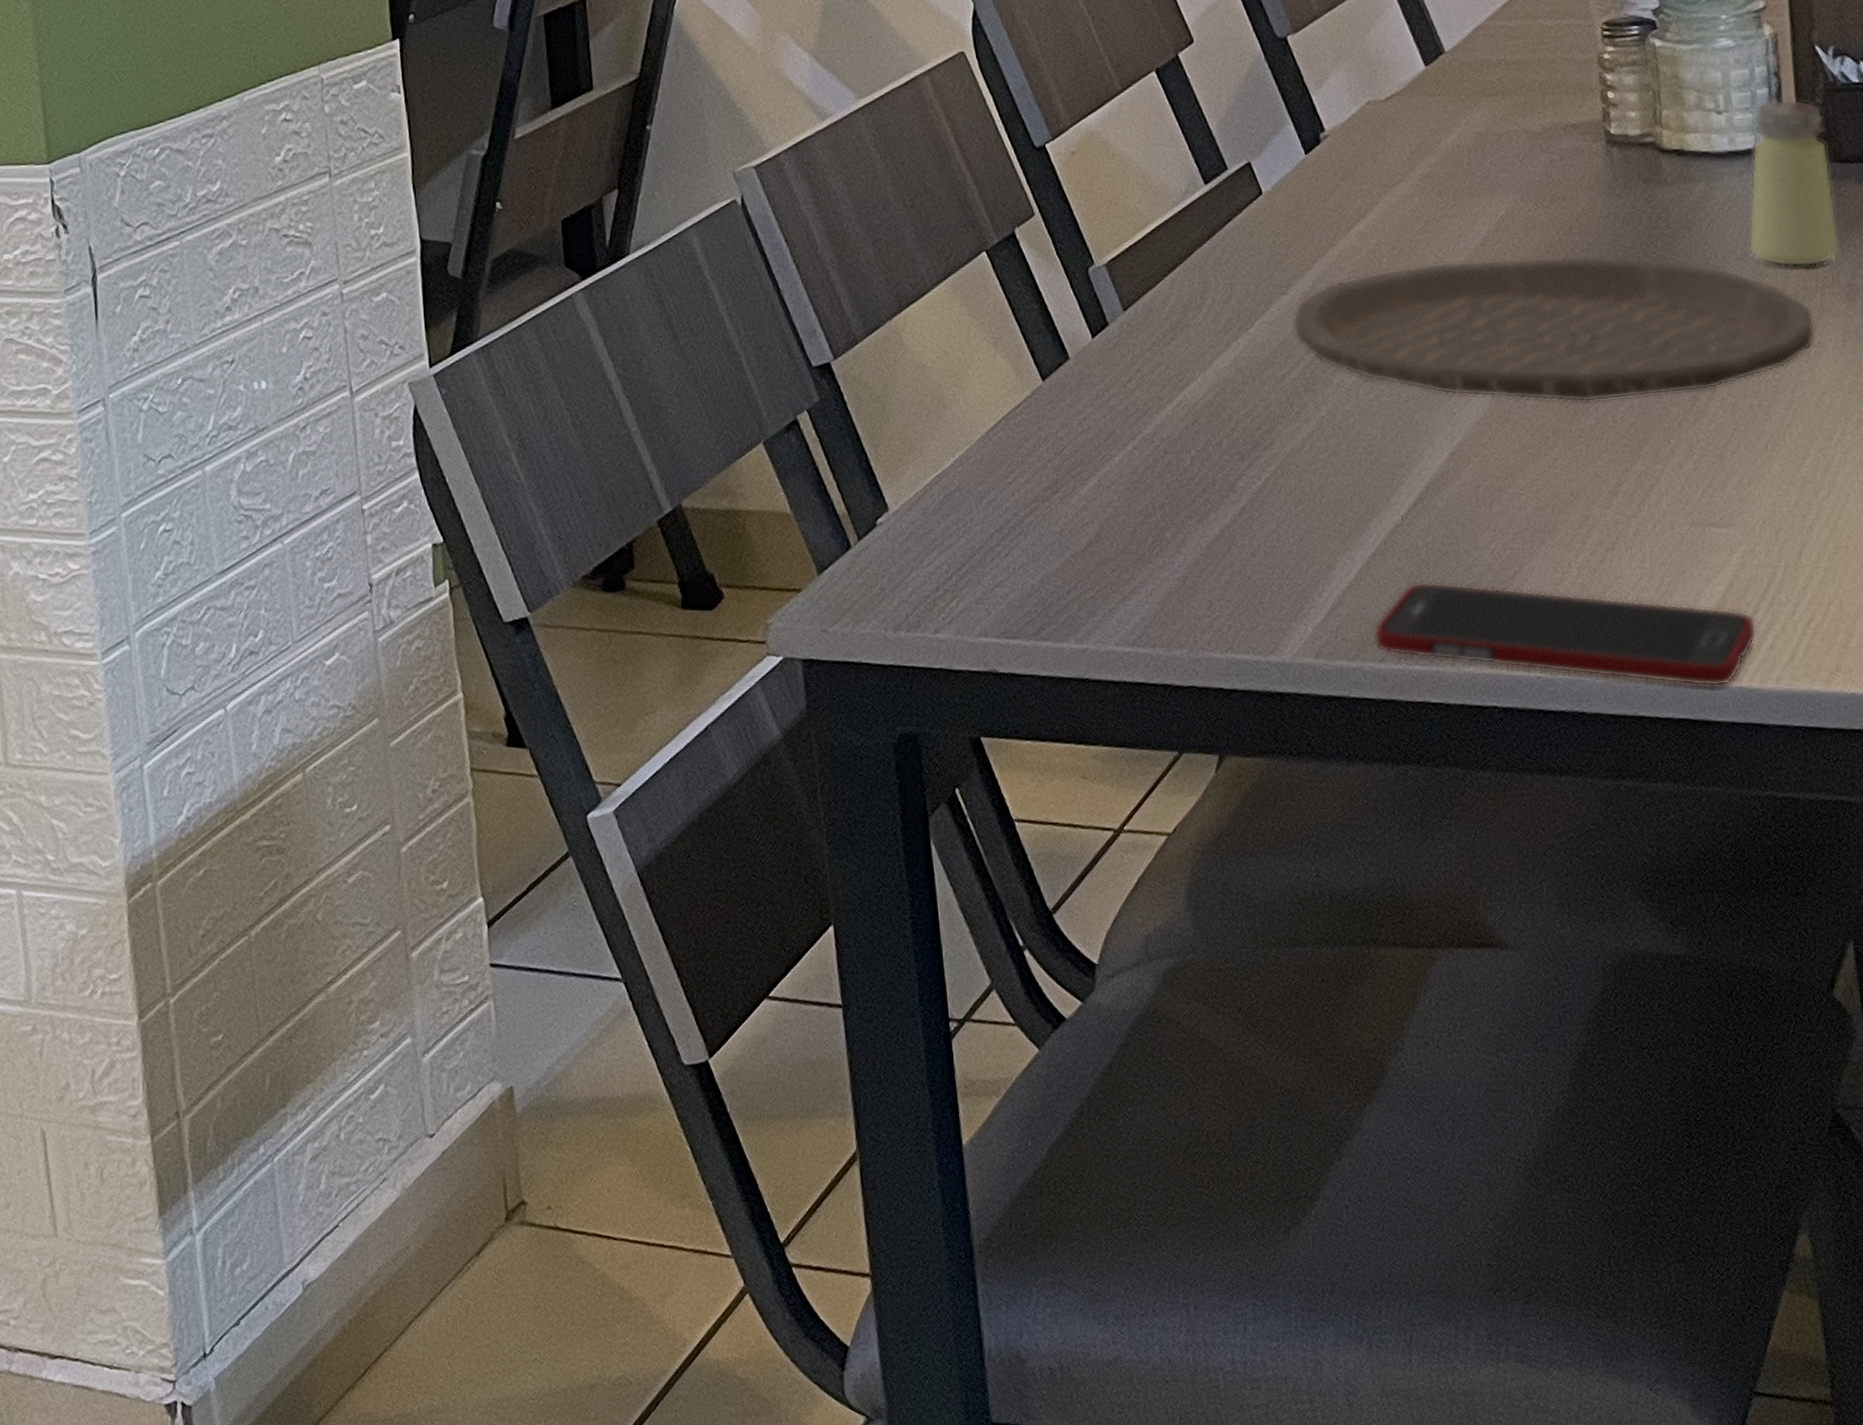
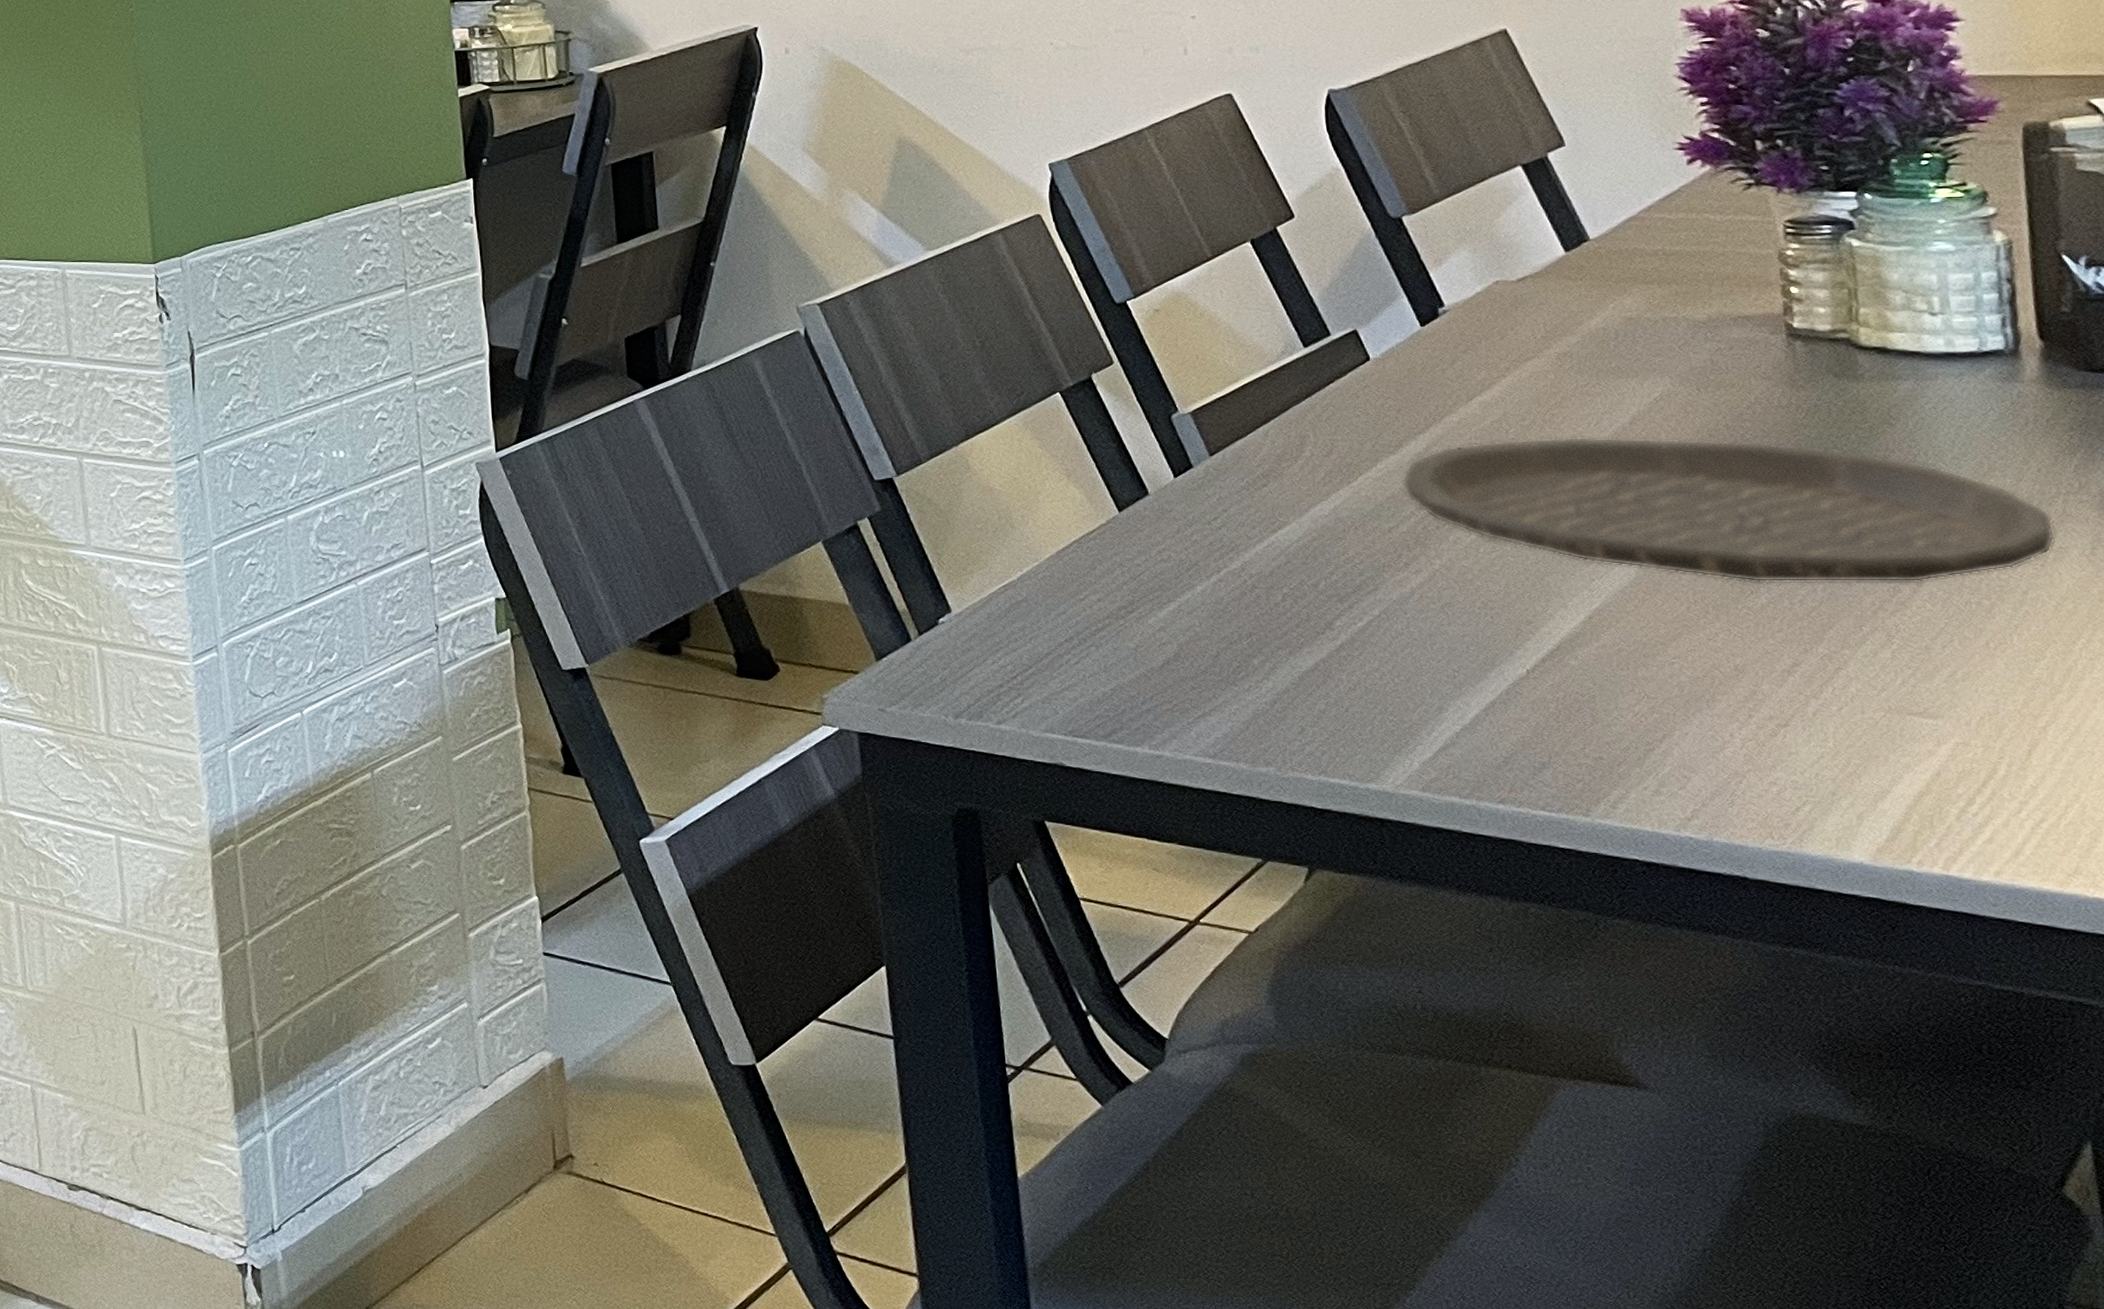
cell phone: present [1373,581,1757,688] -> none [1491,734,1971,872]
saltshaker: present [1748,99,1841,267] -> none [1969,306,2091,472]

